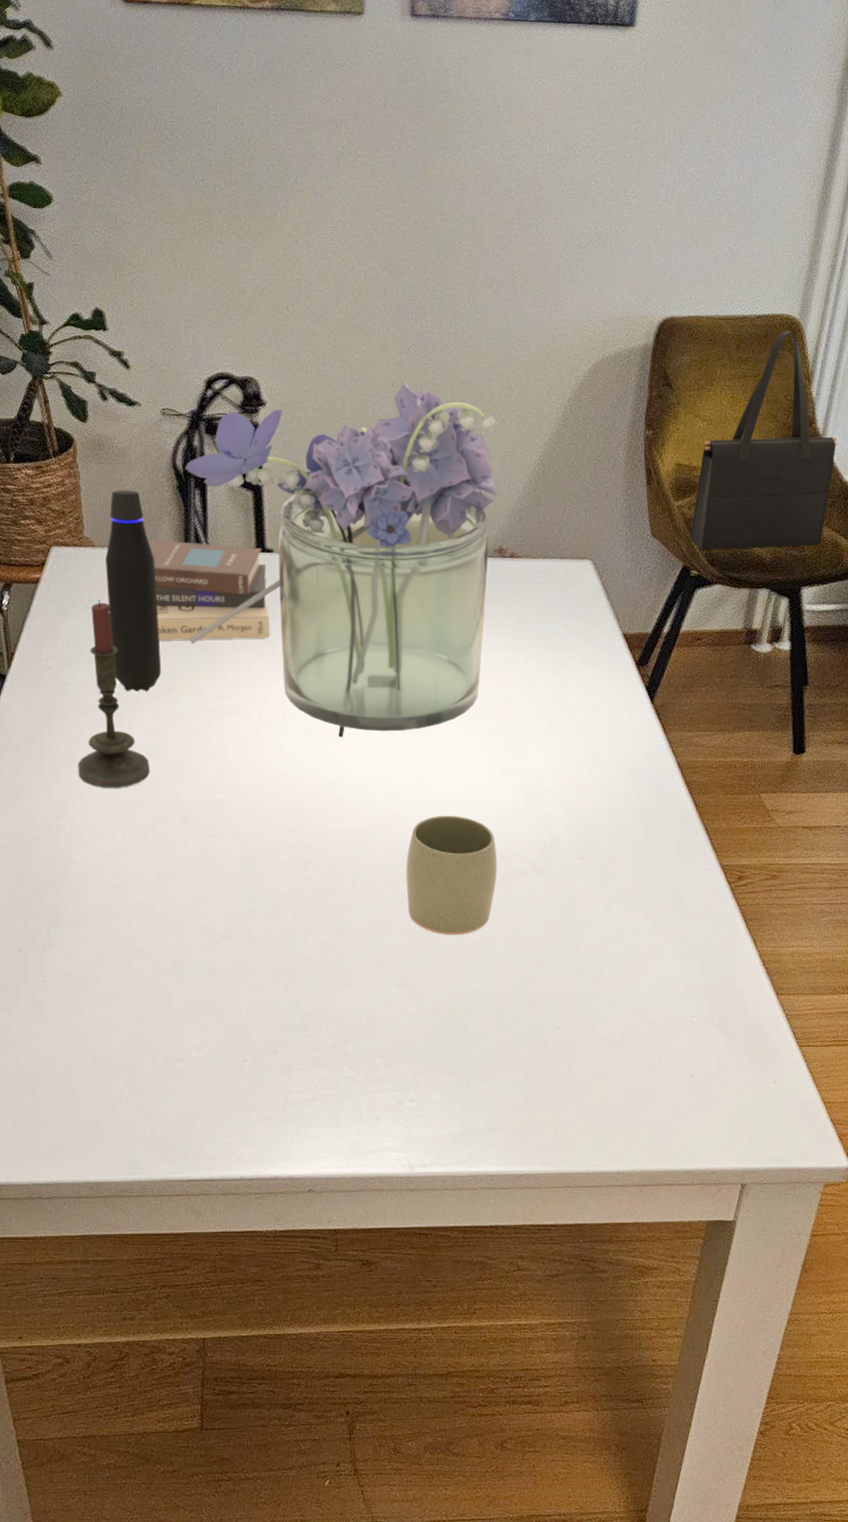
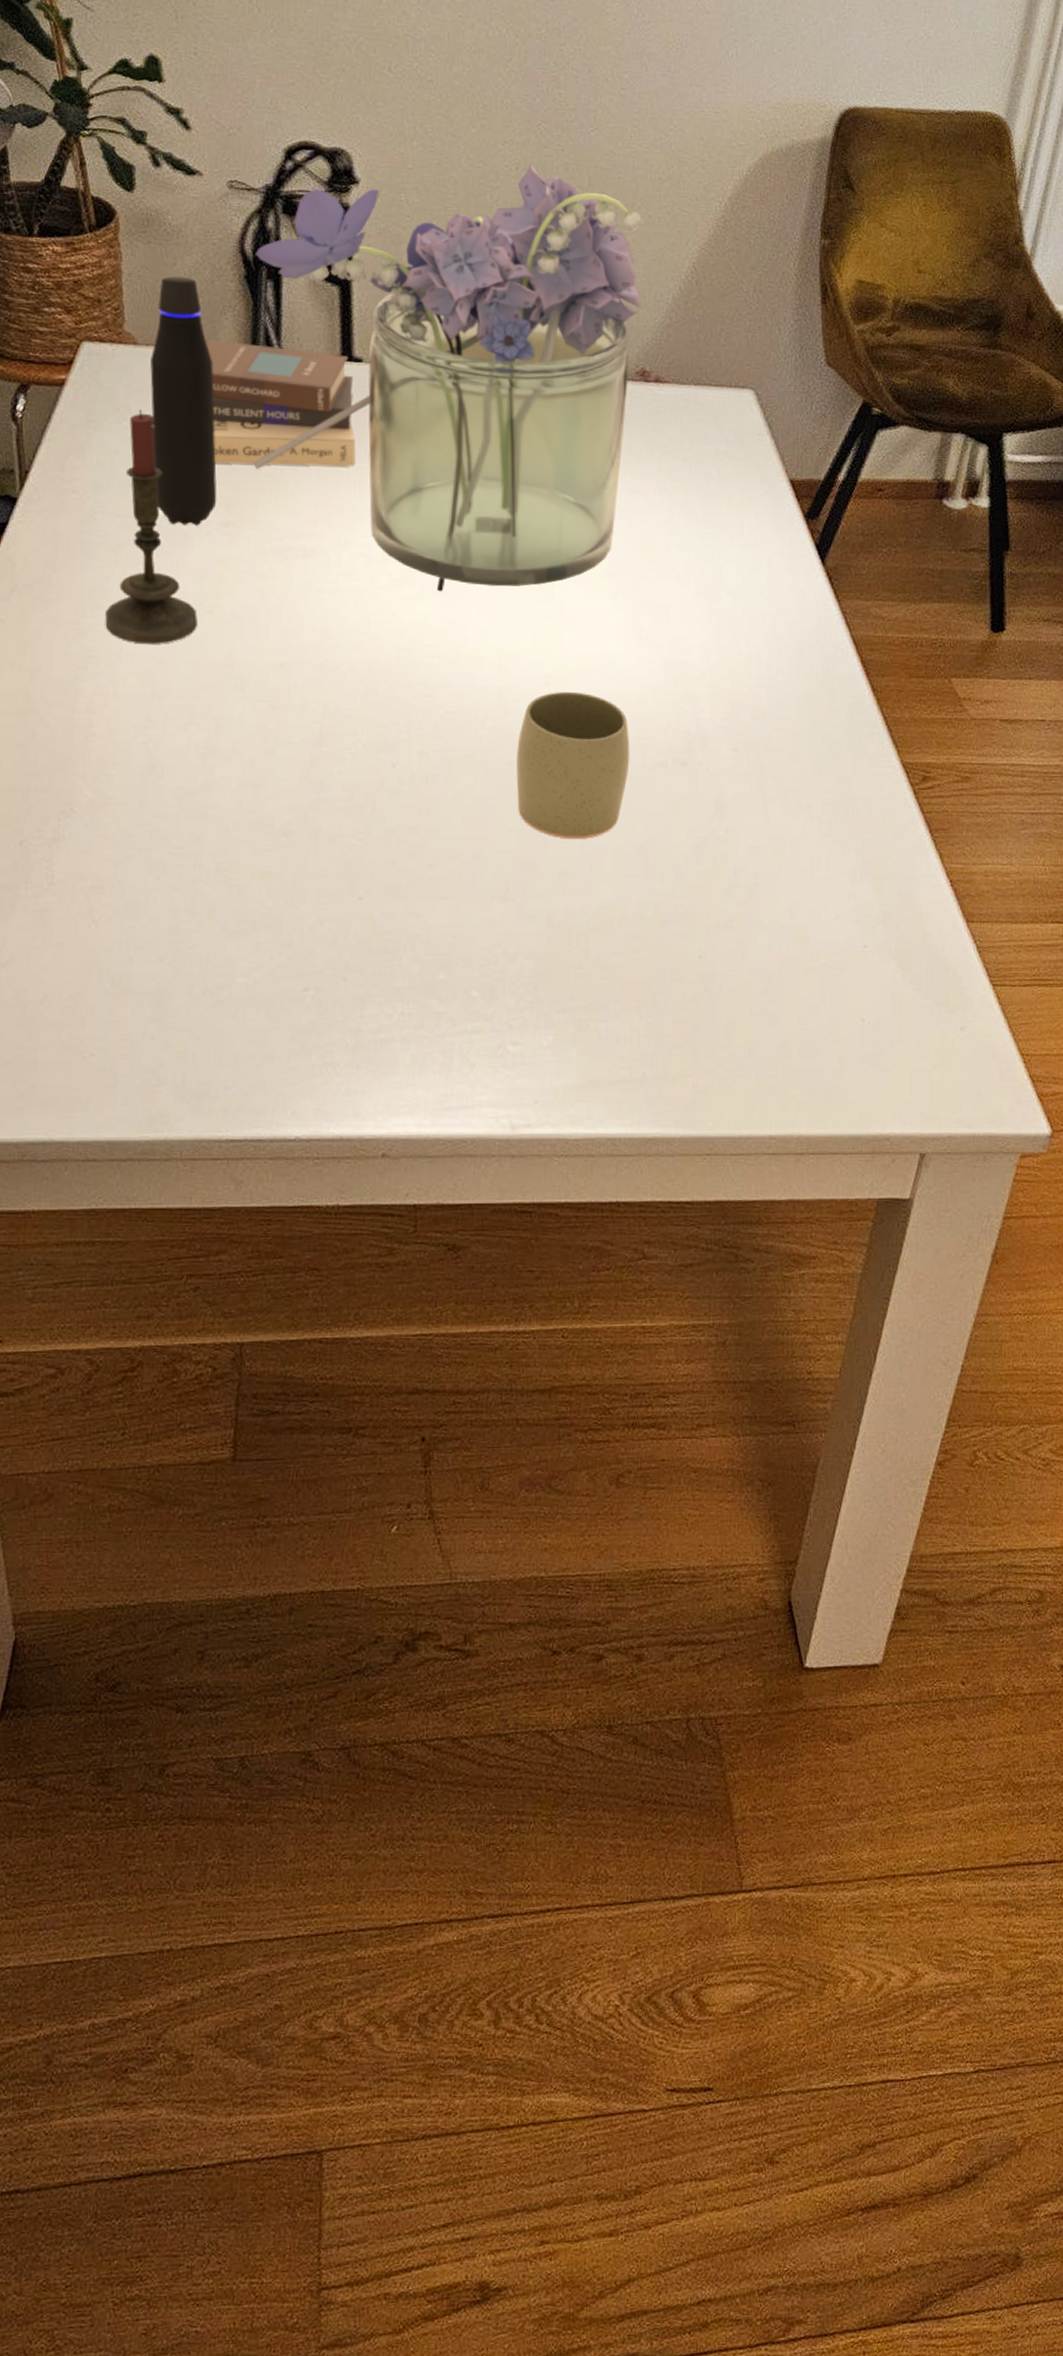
tote bag: present [690,331,837,551] -> none [871,131,1047,385]

